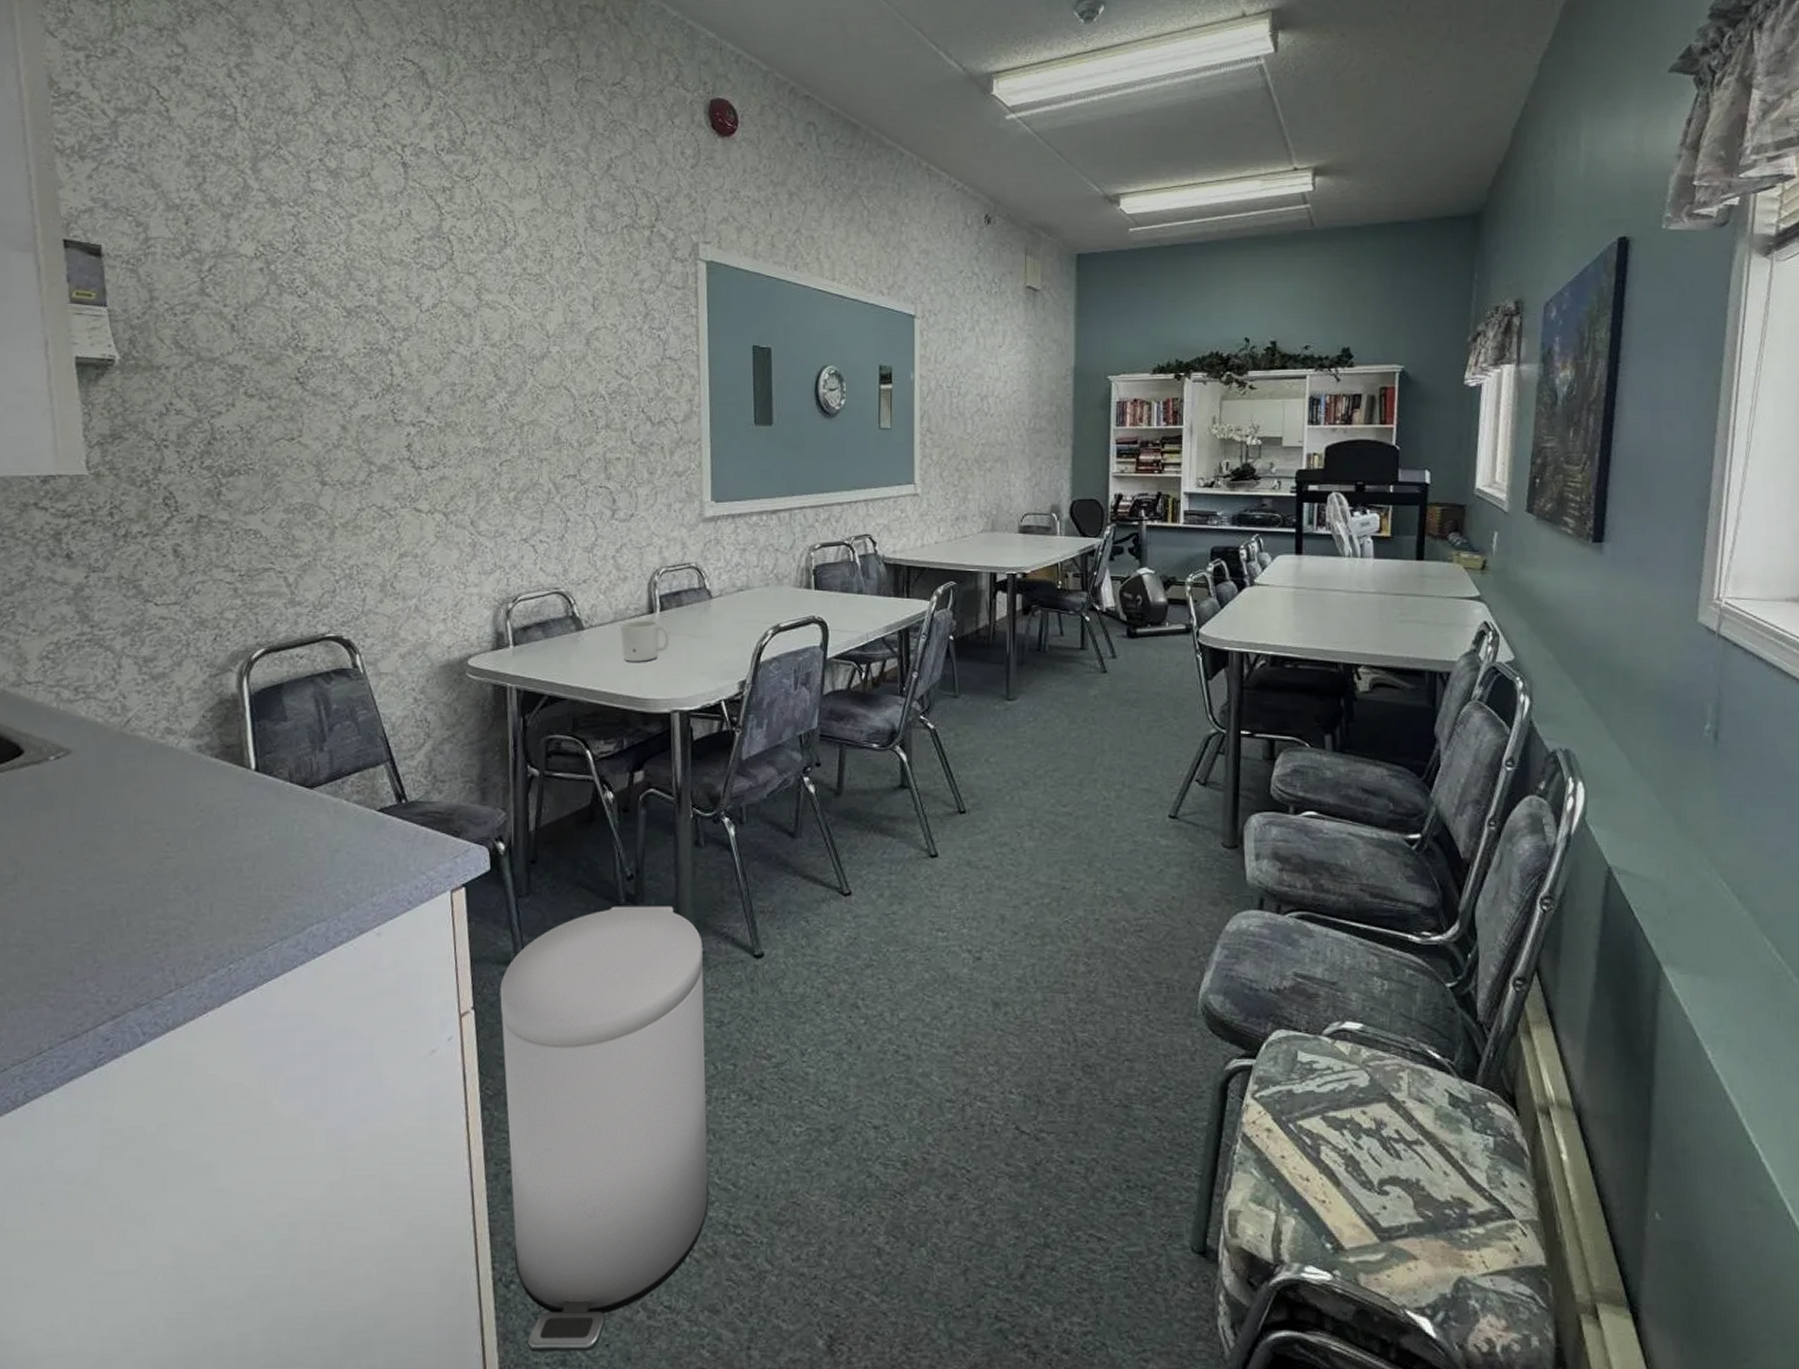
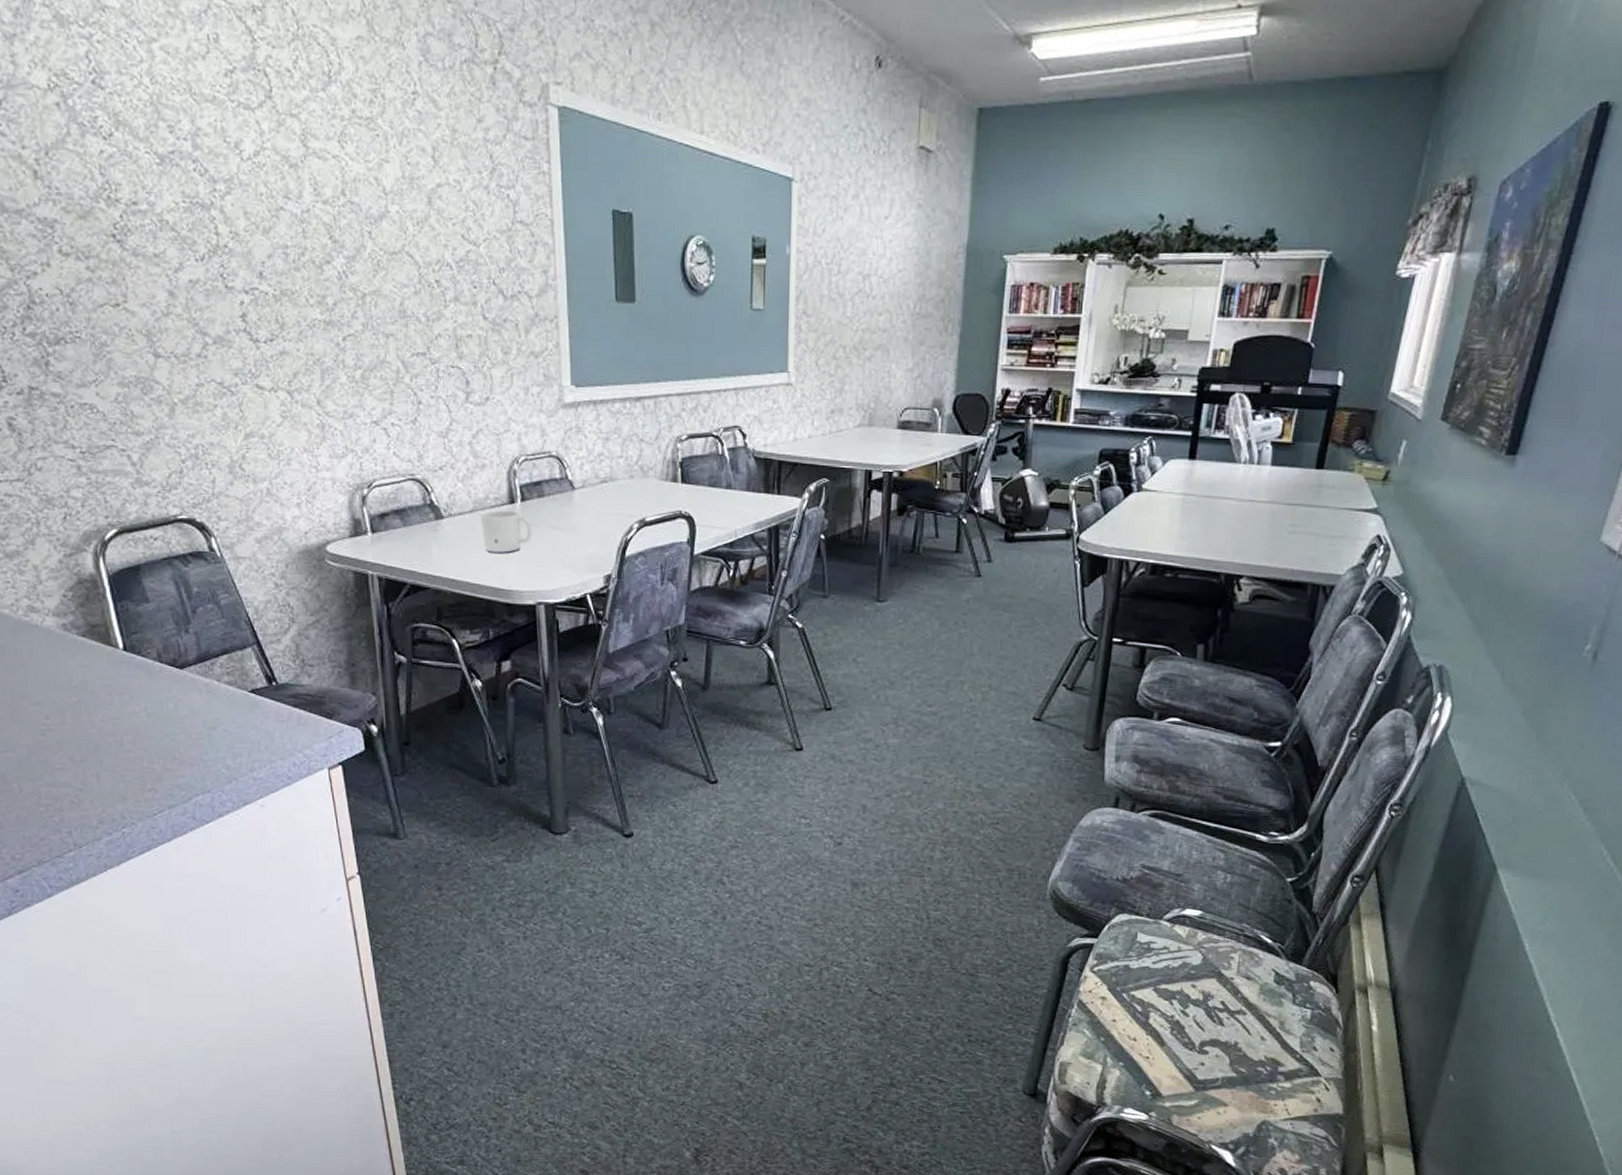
pedal bin: present [500,906,709,1352] -> none [382,786,586,1155]

